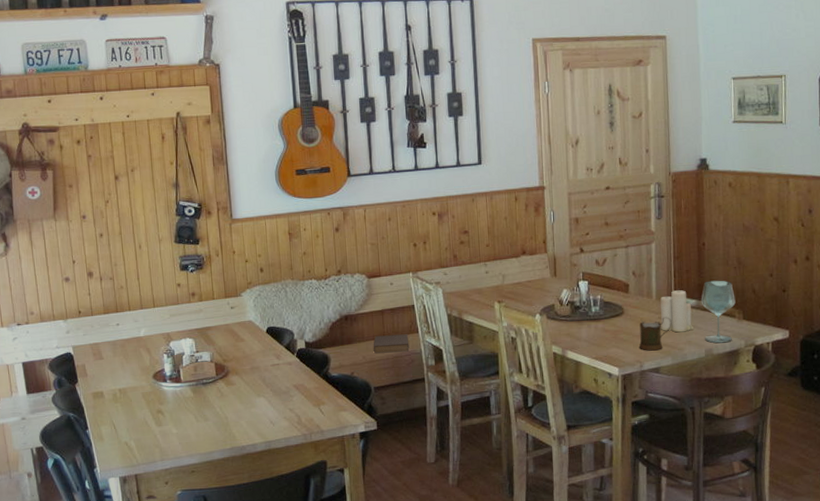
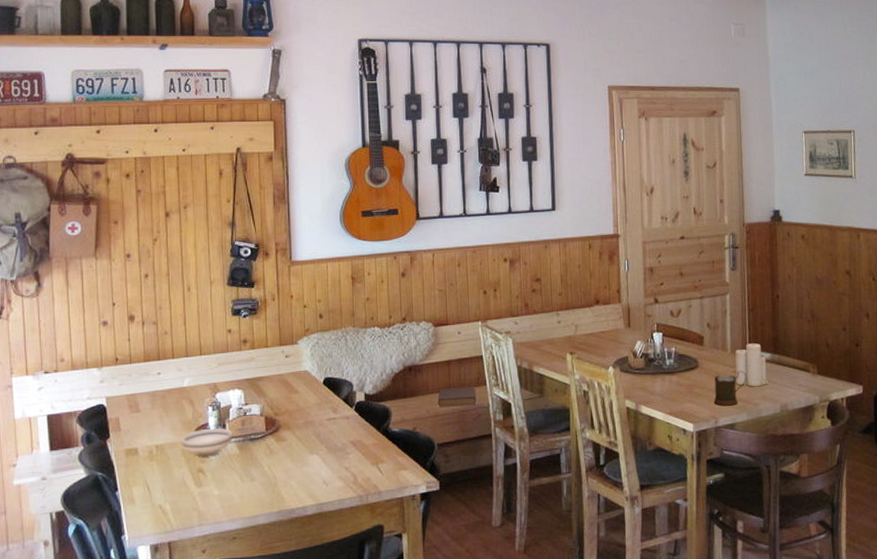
bowl: none [140,373,188,399] -> present [181,428,234,457]
wine glass: present [701,280,736,343] -> none [775,333,810,399]

